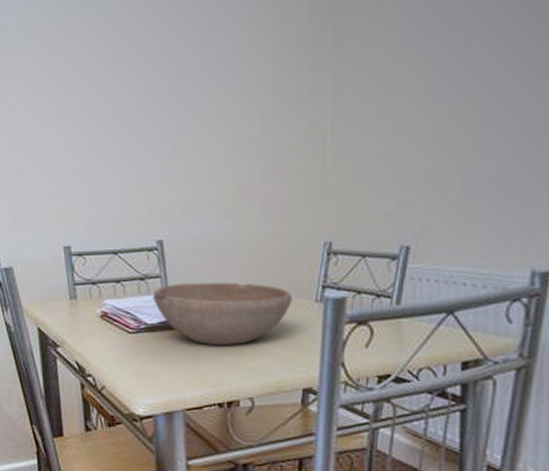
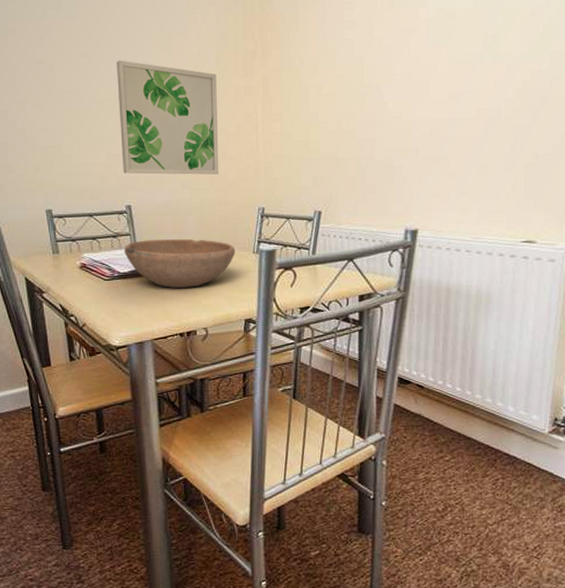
wall art: none [150,61,274,201] -> present [116,60,219,175]

